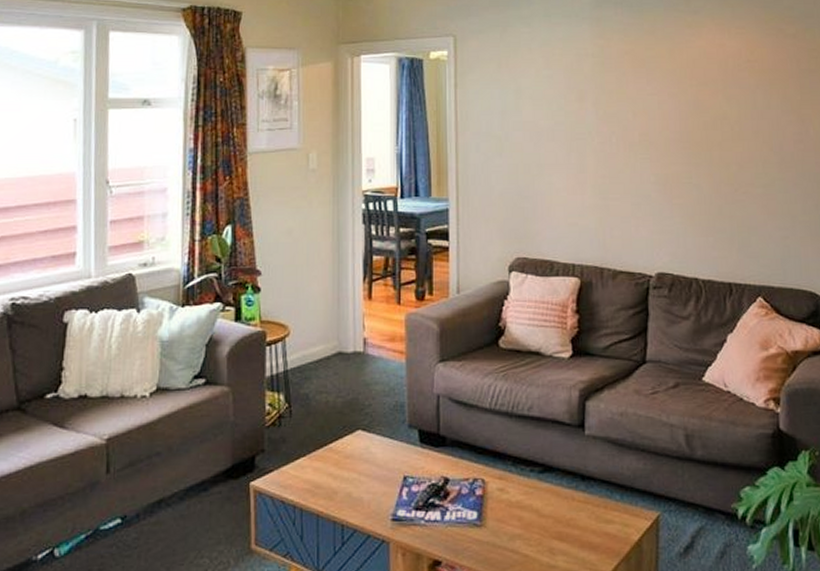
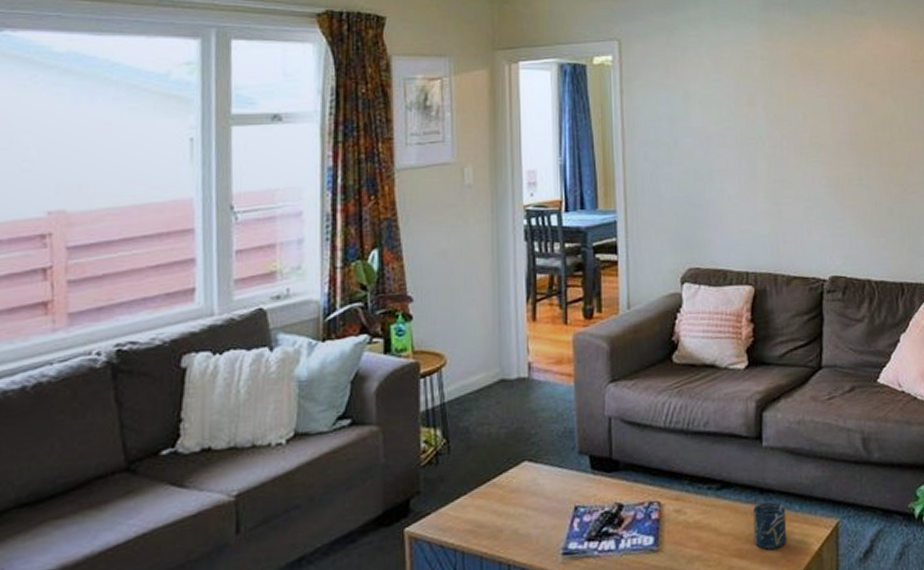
cup: none [573,489,607,535] -> present [752,501,787,550]

